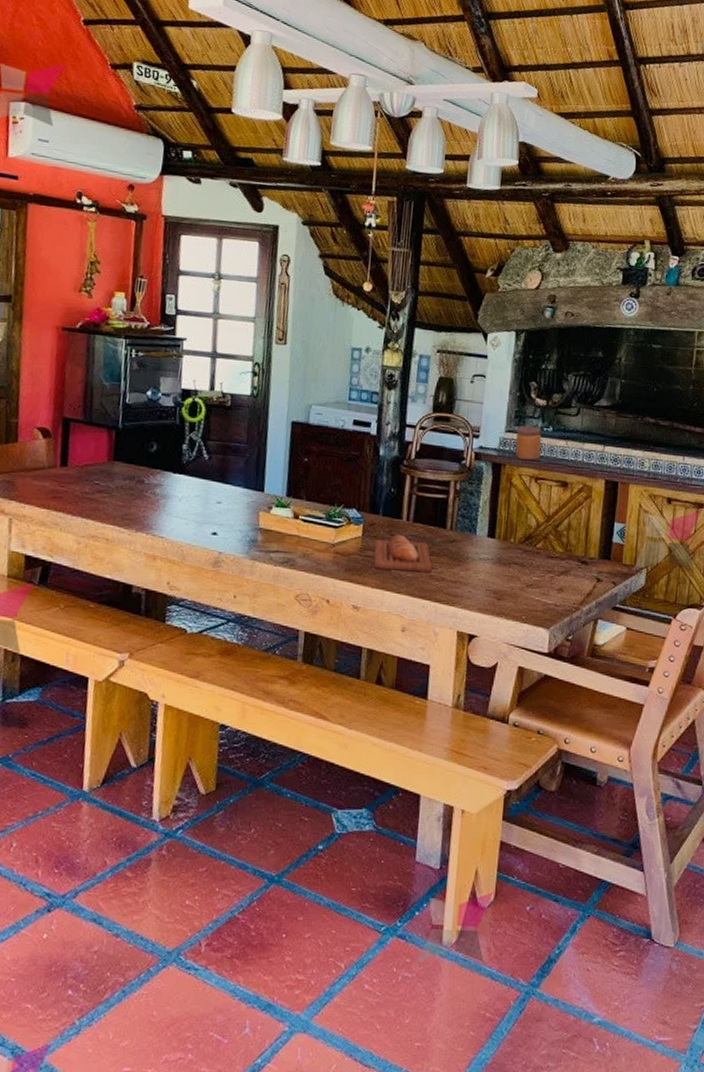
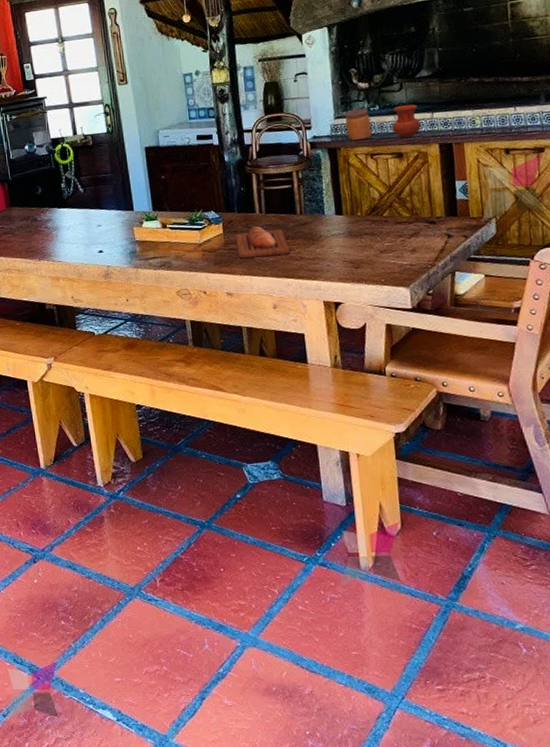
ceramic pot: none [562,431,591,467] -> present [392,104,421,138]

